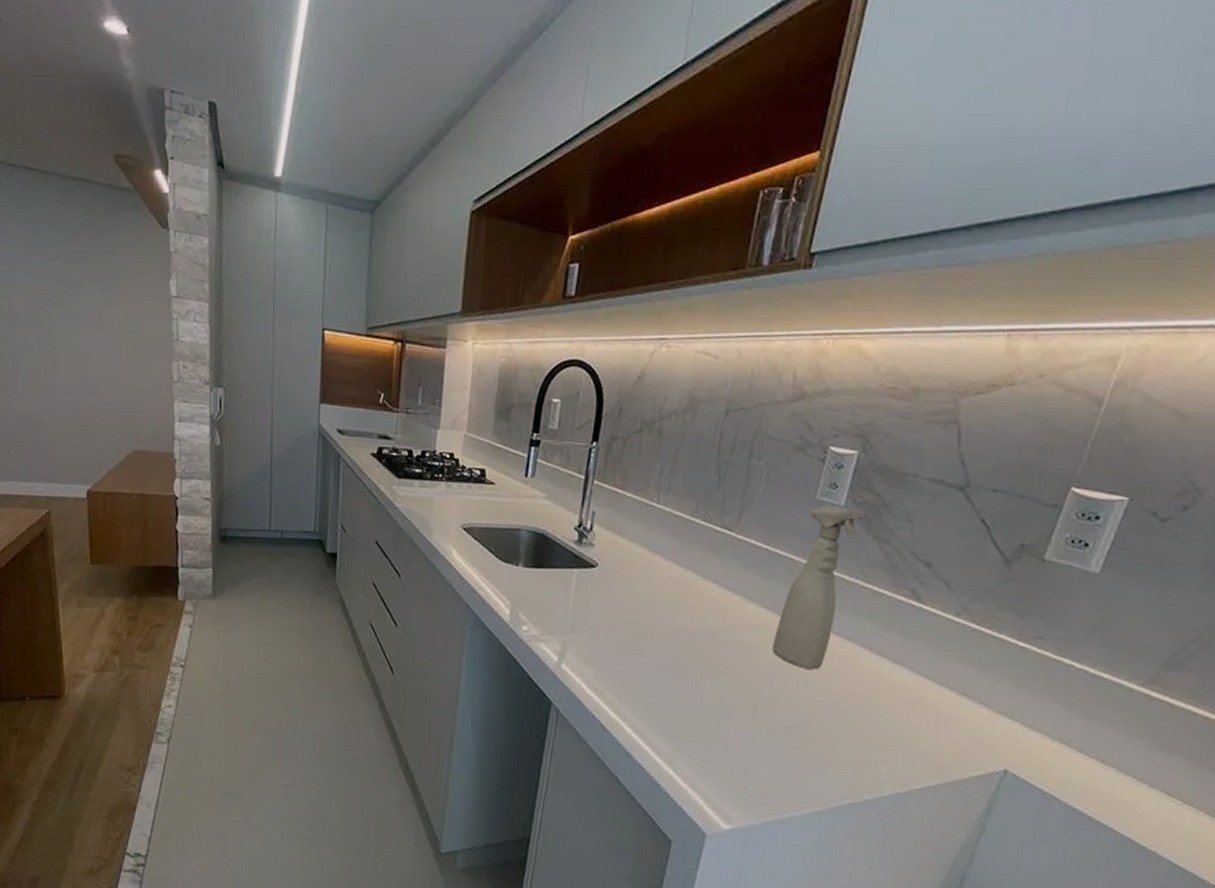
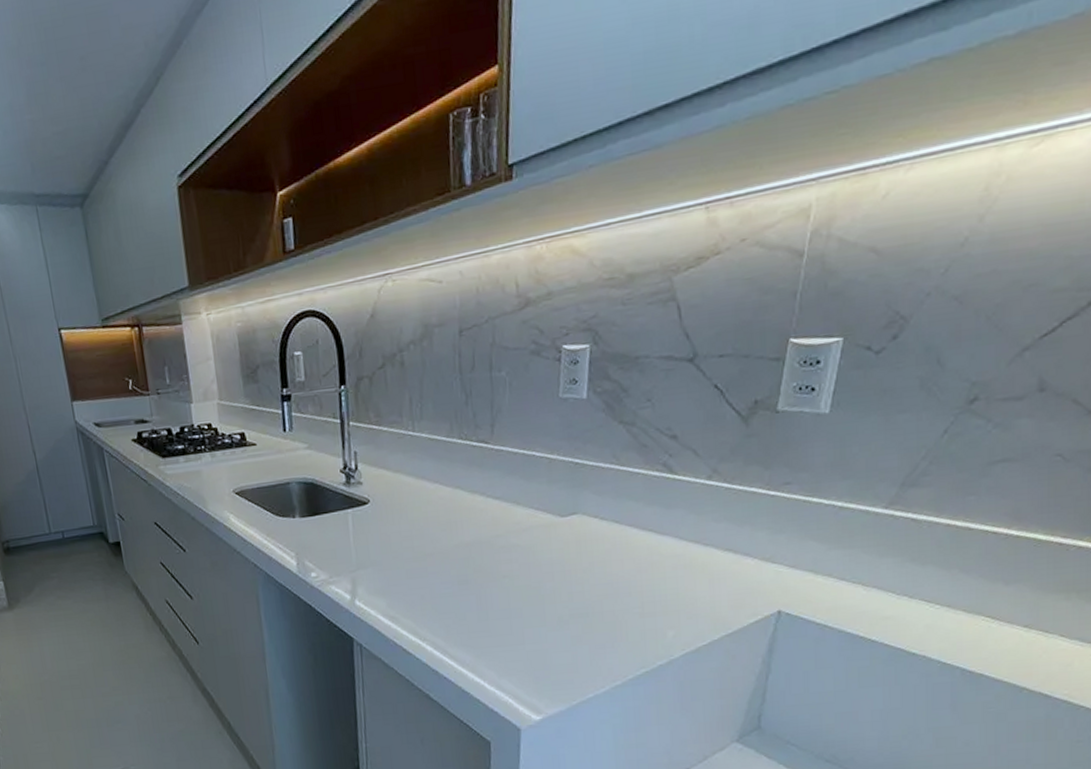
spray bottle: present [771,505,865,670] -> none [546,399,608,557]

